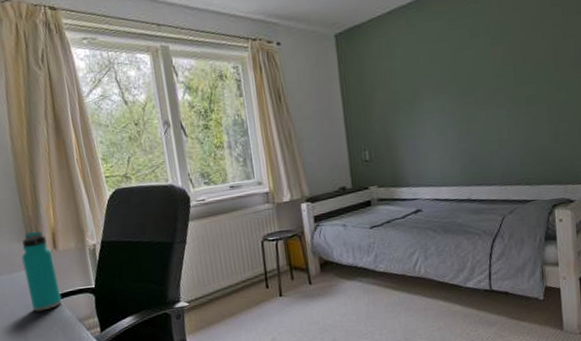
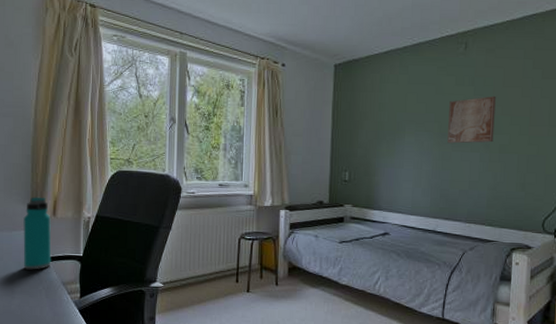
wall art: none [466,43,519,103] -> present [447,95,496,144]

